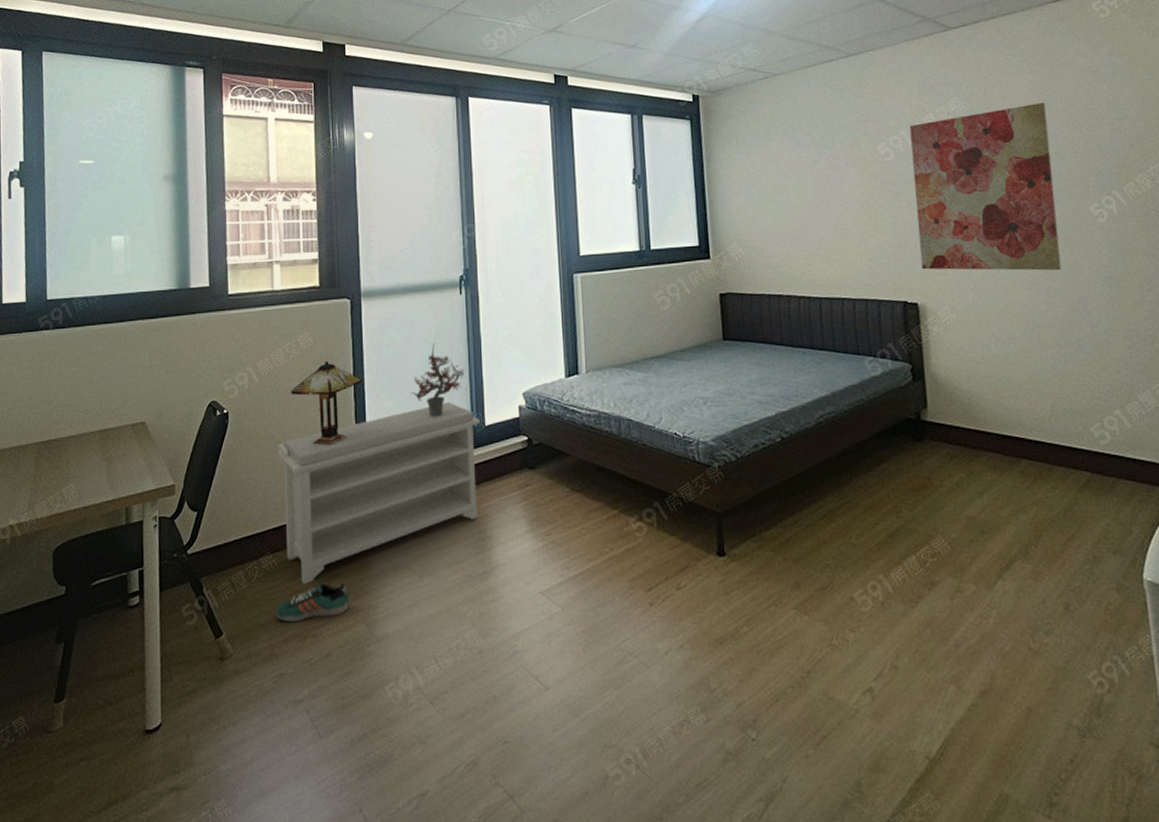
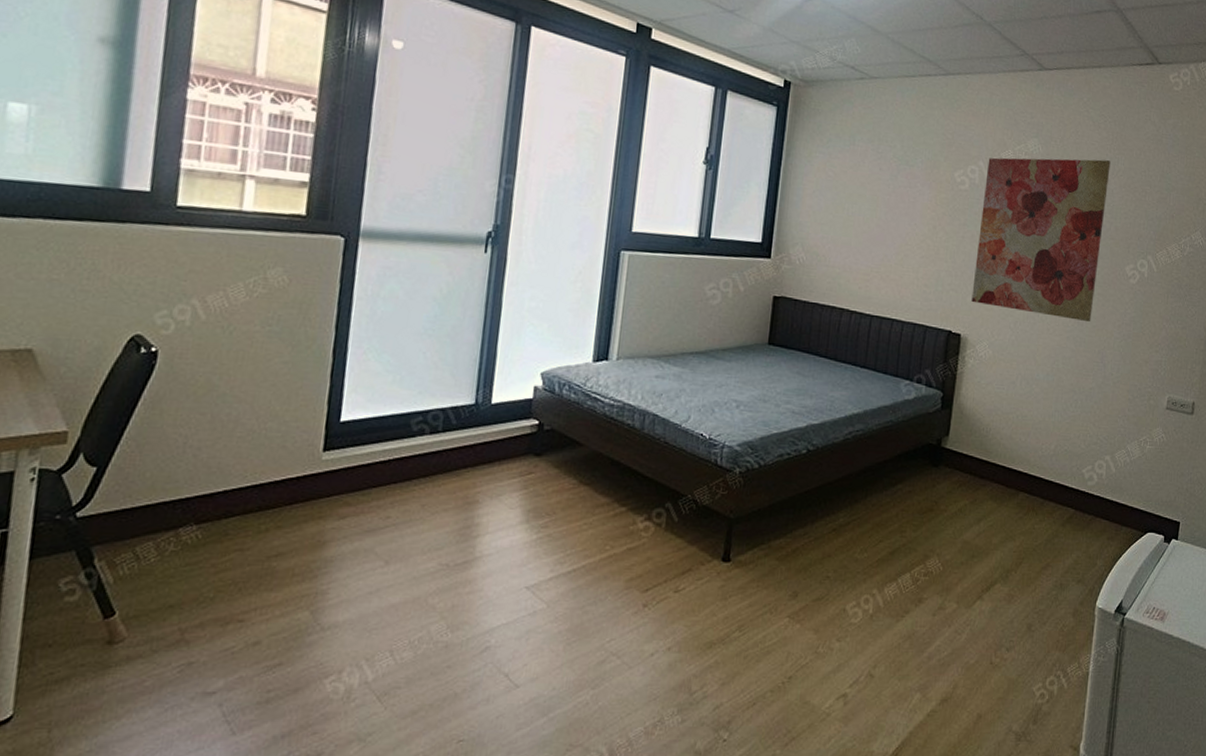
sneaker: present [276,583,349,623] -> none [192,562,293,605]
bench: present [277,402,480,584] -> none [216,372,486,562]
table lamp: present [291,360,363,445] -> none [248,305,347,405]
potted plant: present [411,342,465,417] -> none [406,303,476,388]

